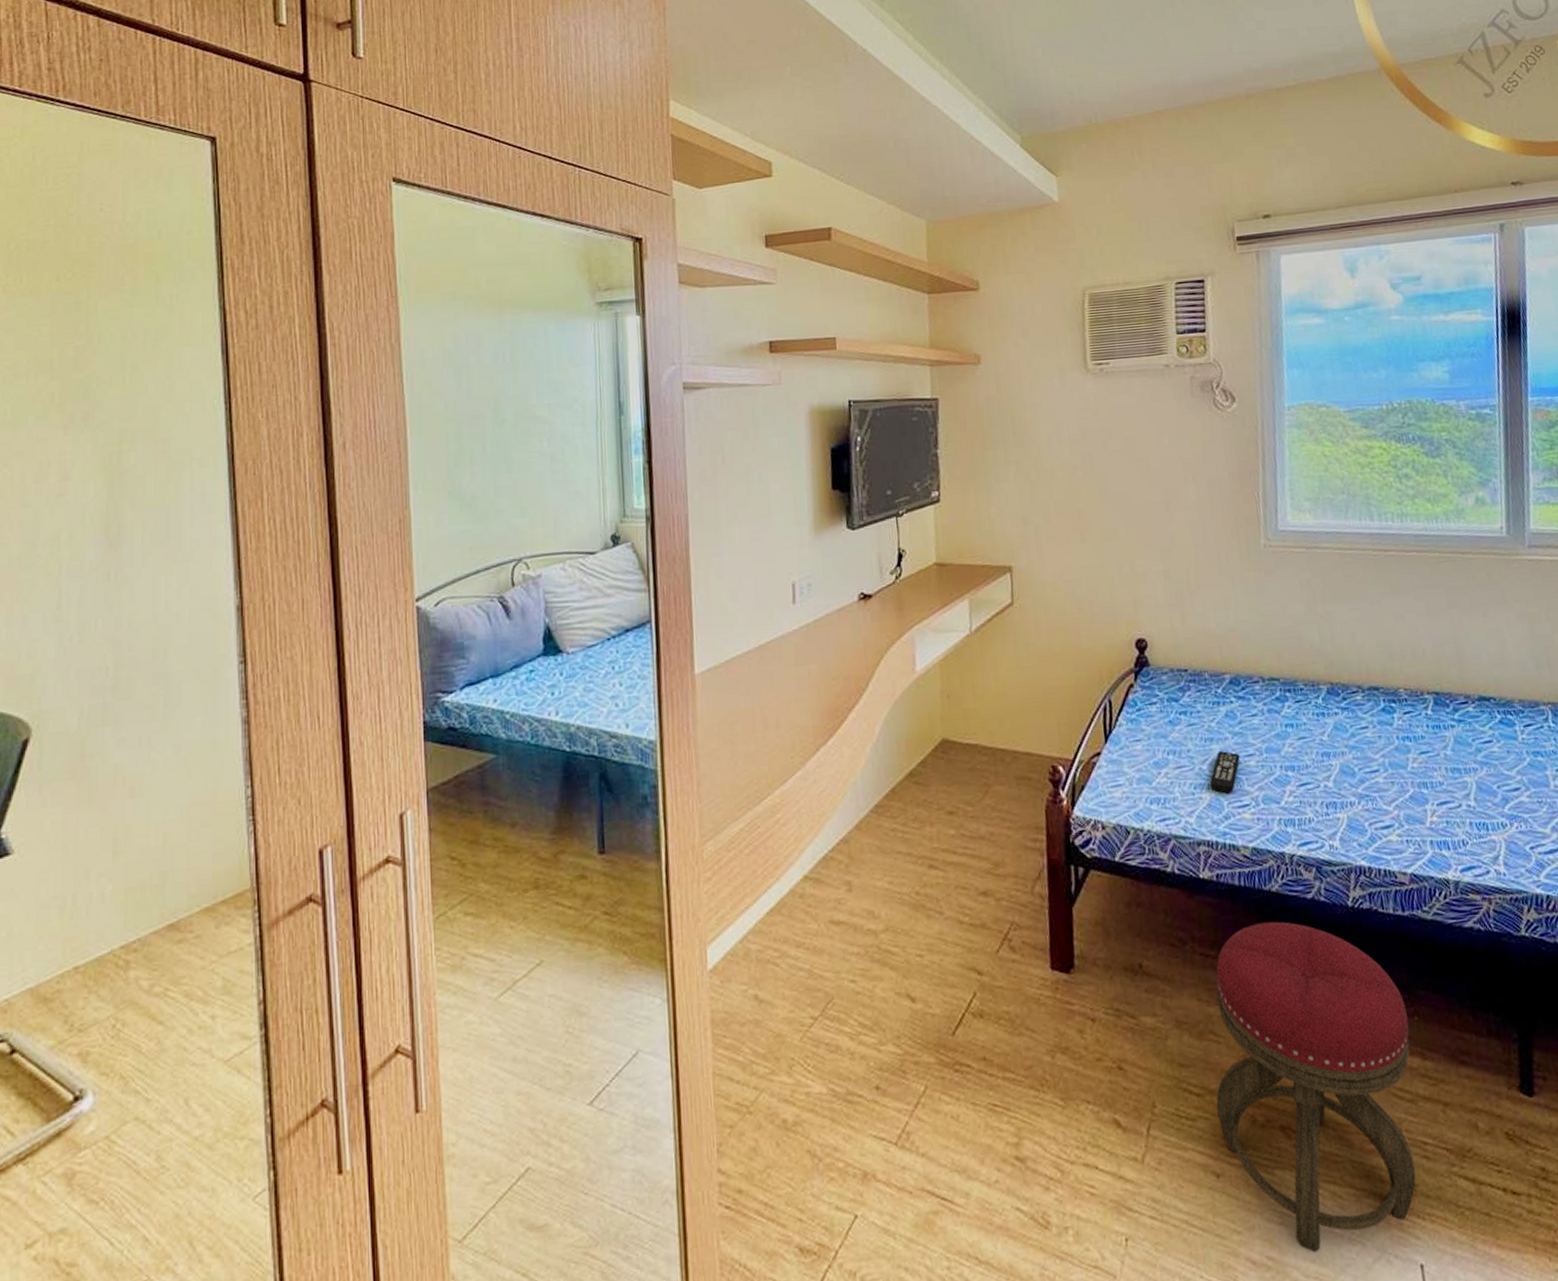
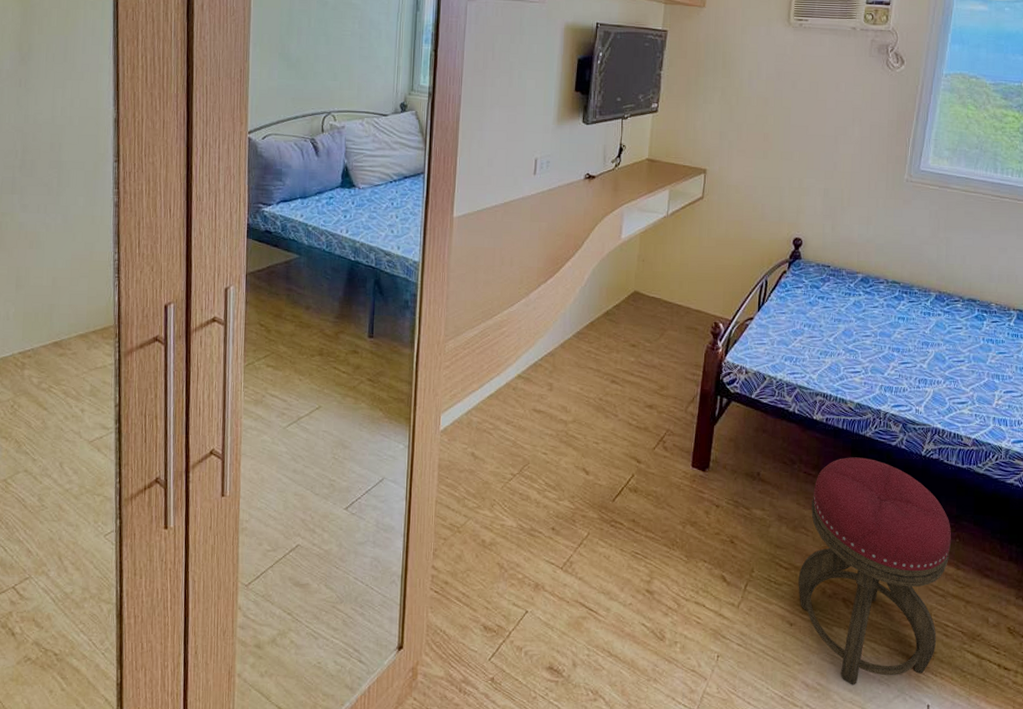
remote control: present [1210,751,1240,794] -> none [833,330,859,362]

